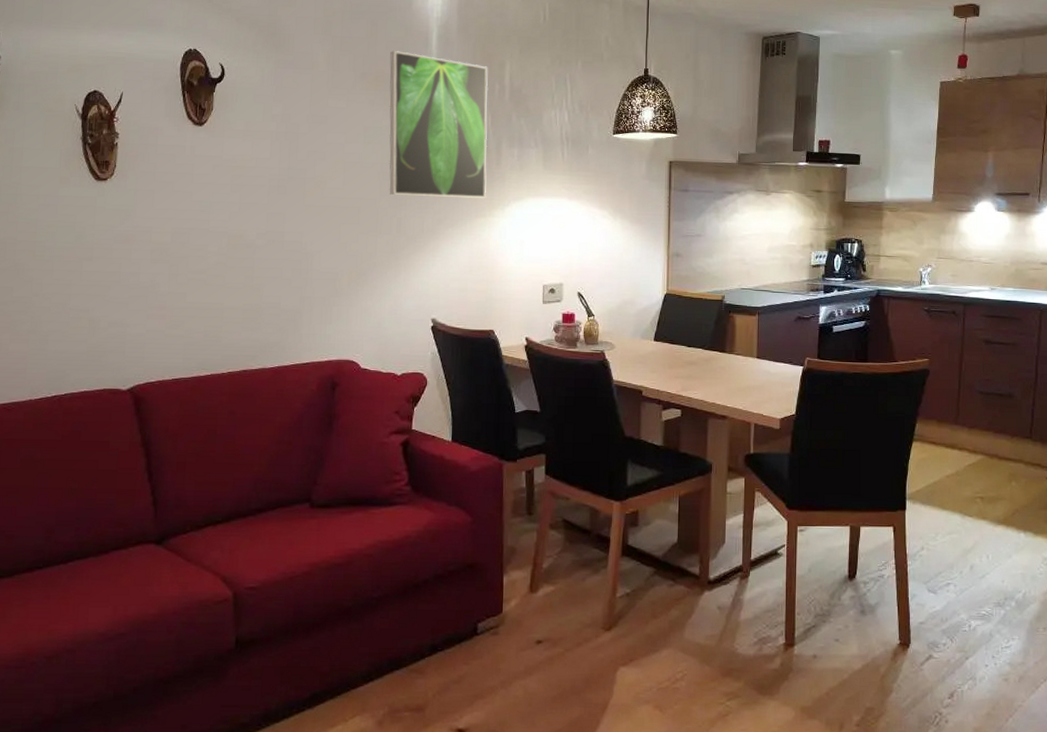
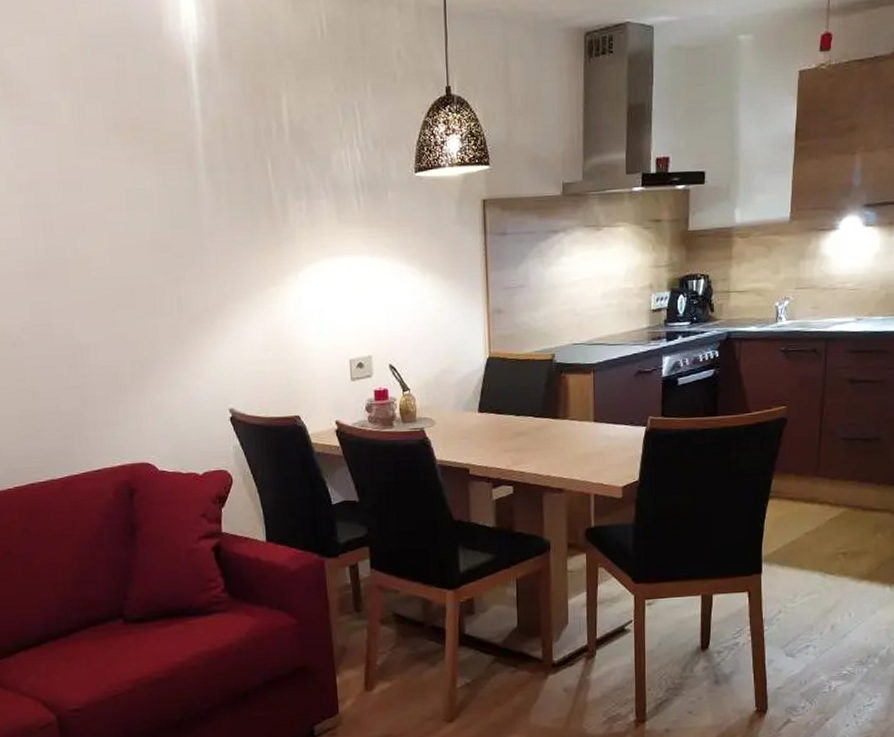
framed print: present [389,51,489,198] -> none [144,91,276,269]

